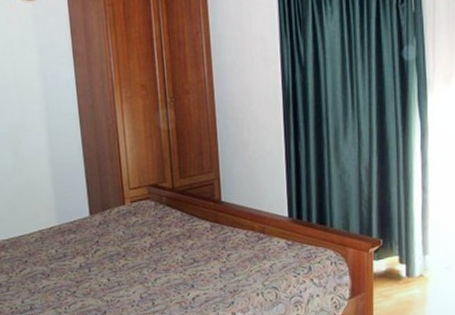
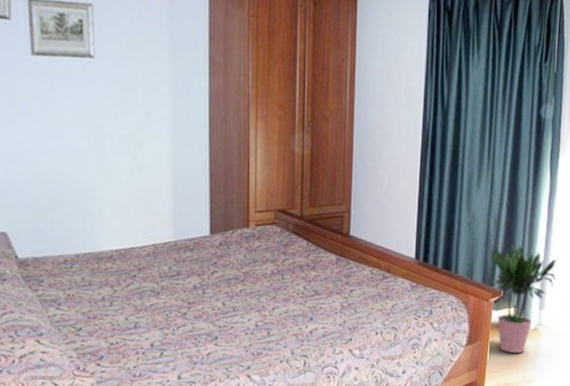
potted plant: none [365,190,437,302] -> present [490,244,557,353]

